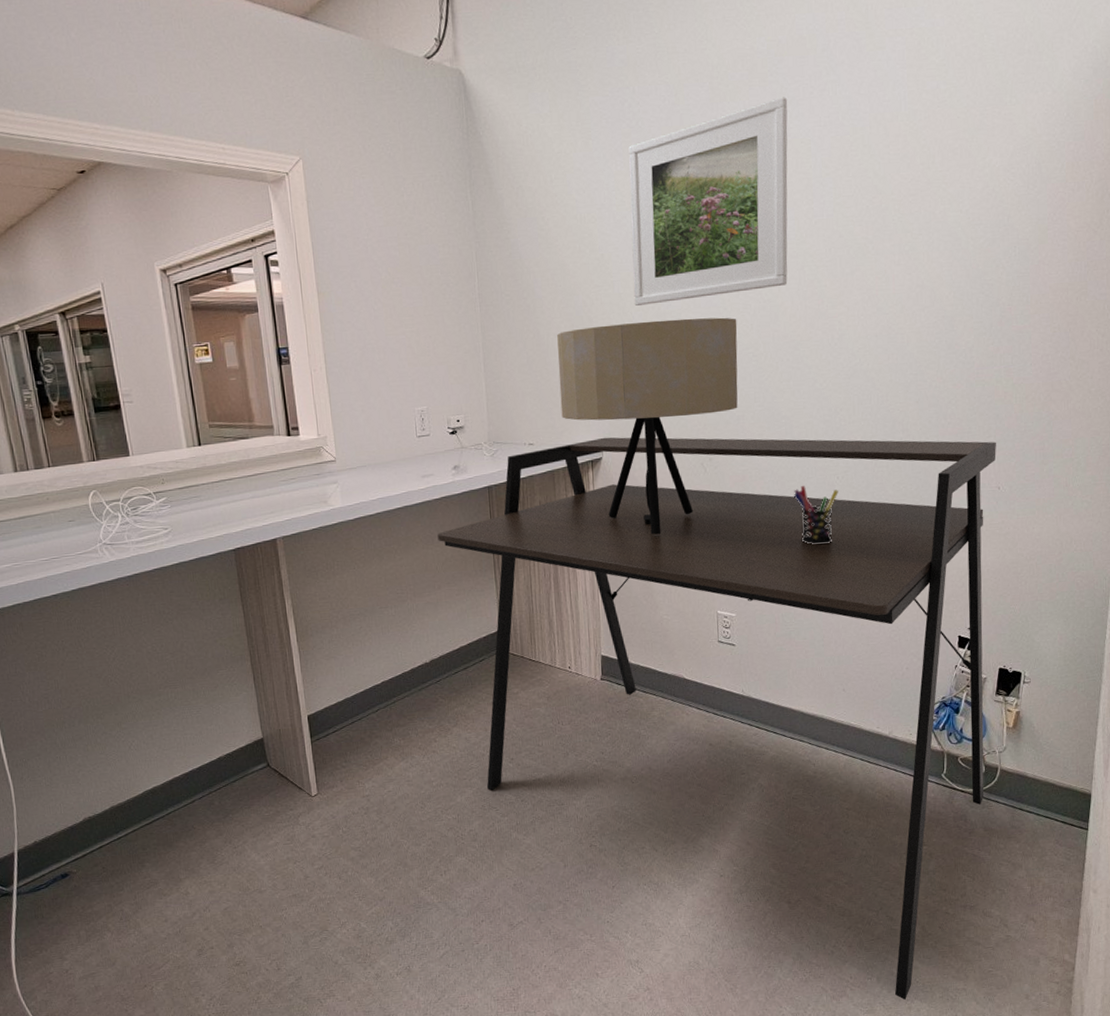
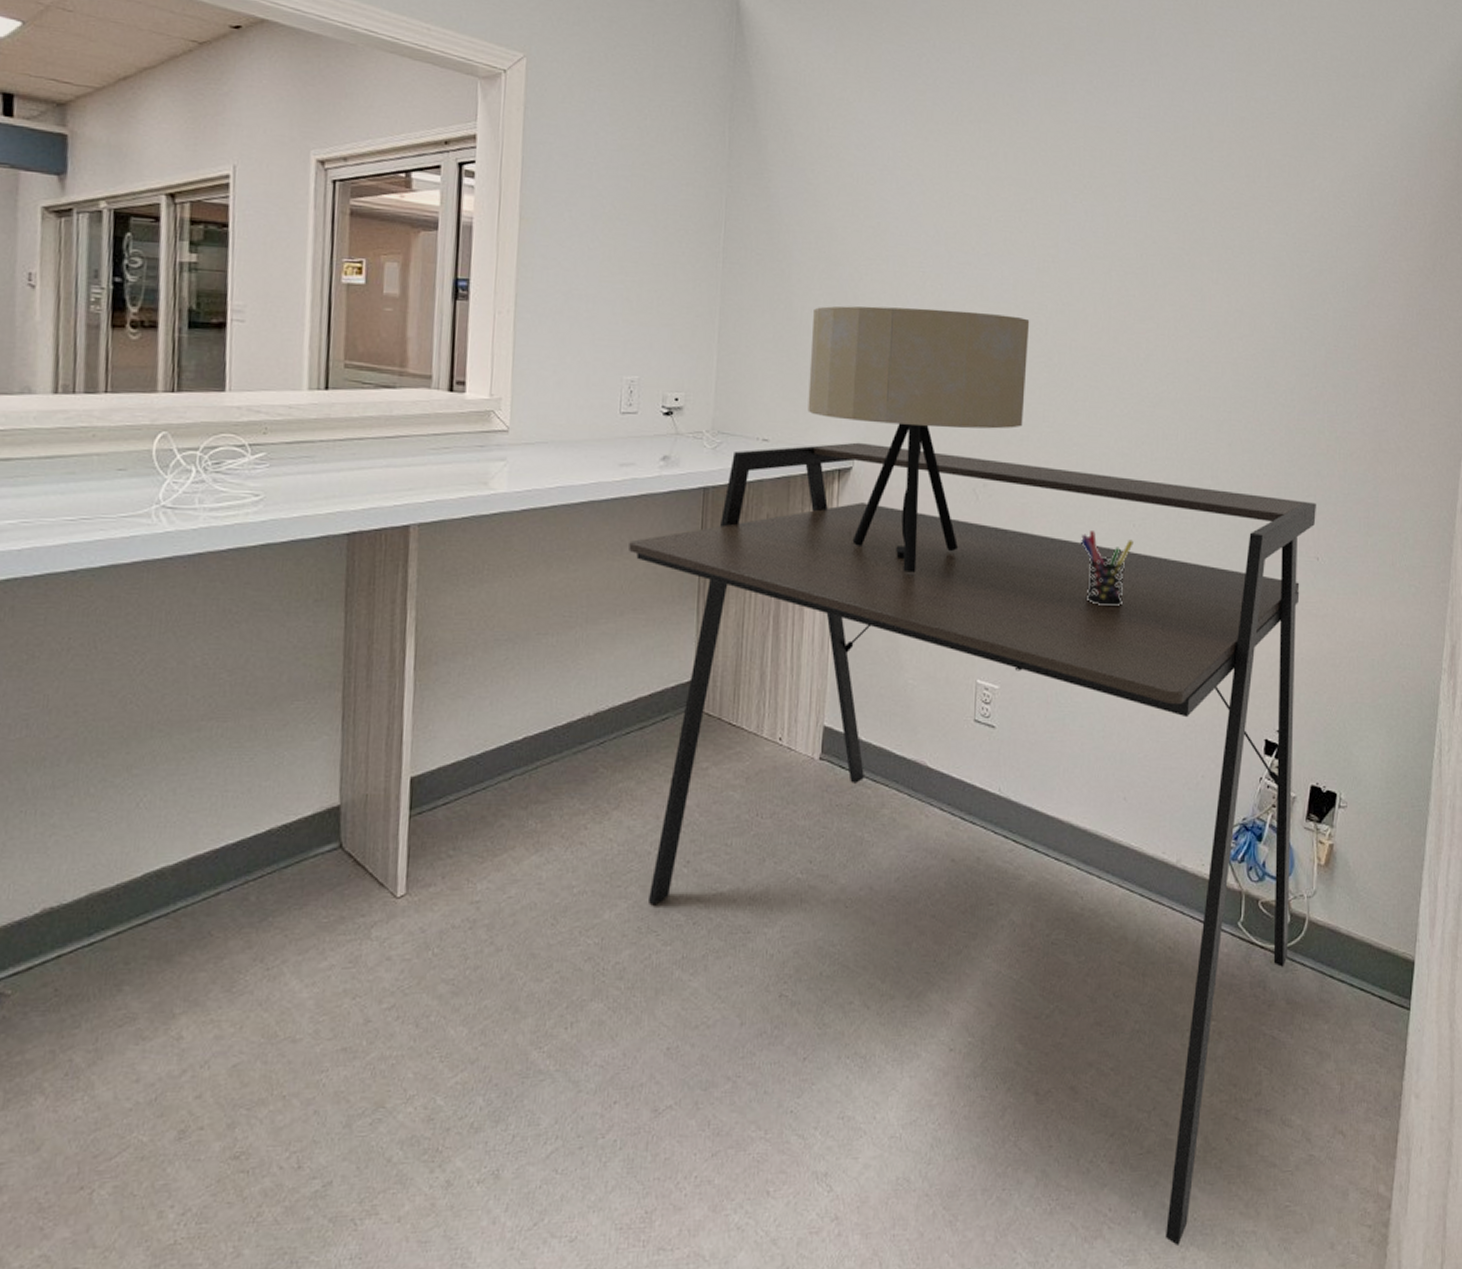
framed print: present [628,97,788,306] -> none [911,79,1106,290]

